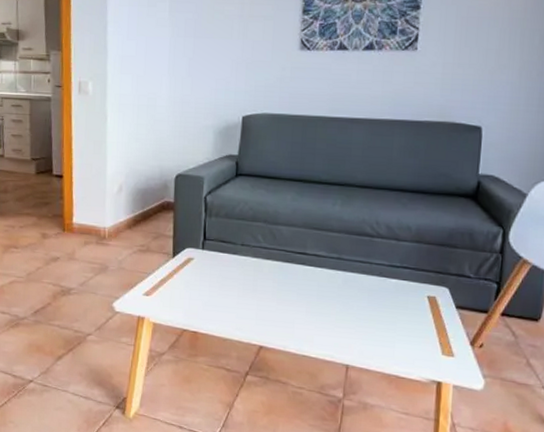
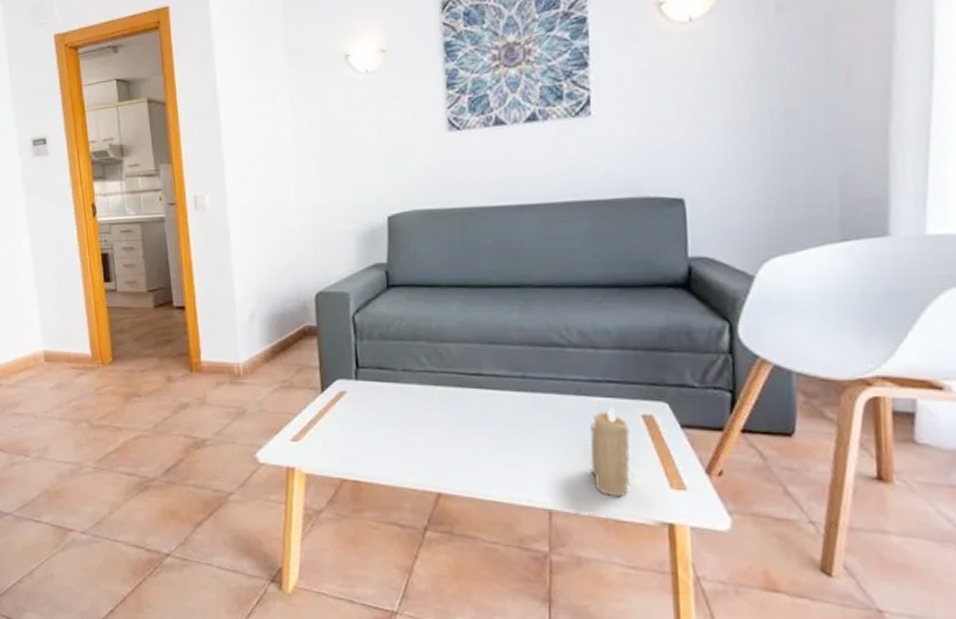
candle: none [383,288,416,359] -> present [590,407,630,497]

